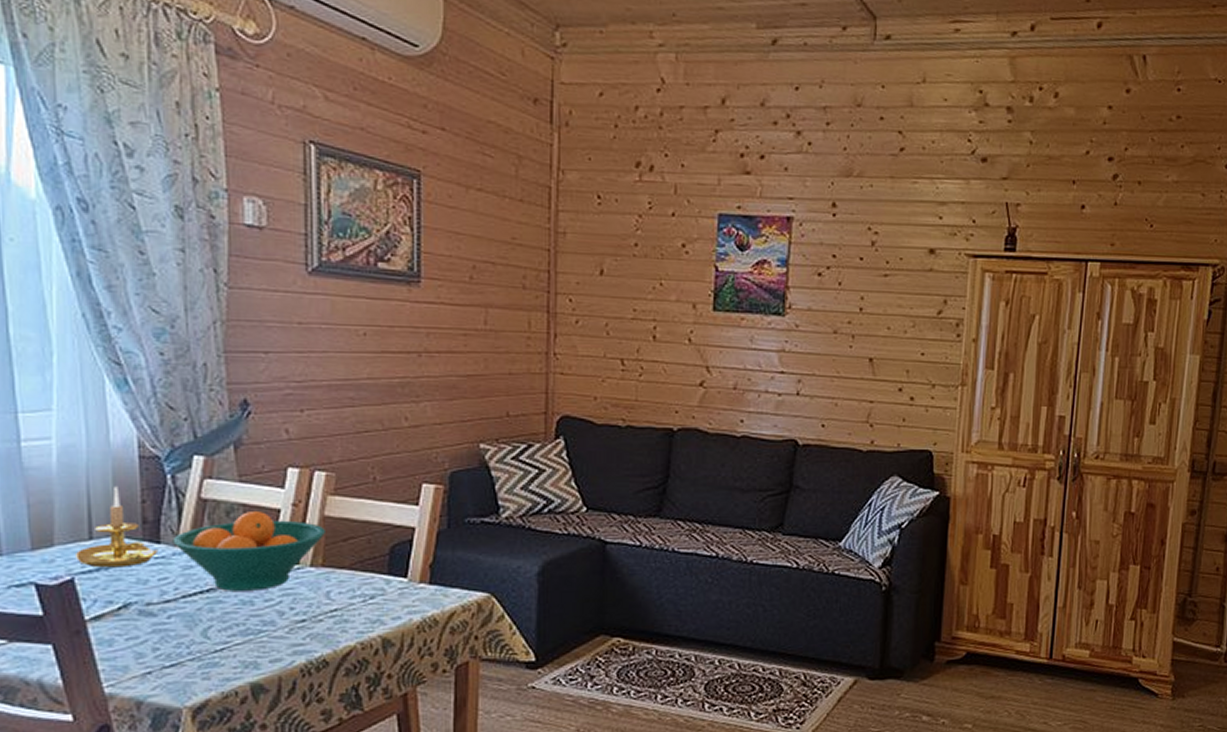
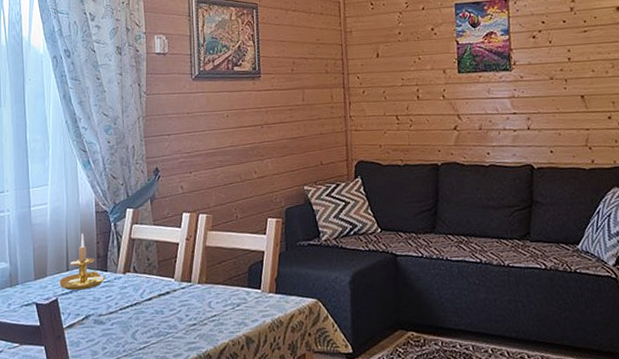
fruit bowl: present [172,512,325,591] -> none [114,245,207,304]

